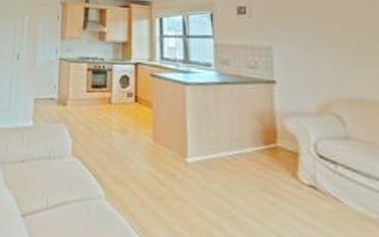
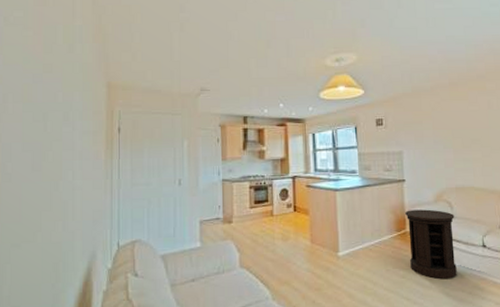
side table: none [276,119,355,221] -> present [405,209,457,280]

